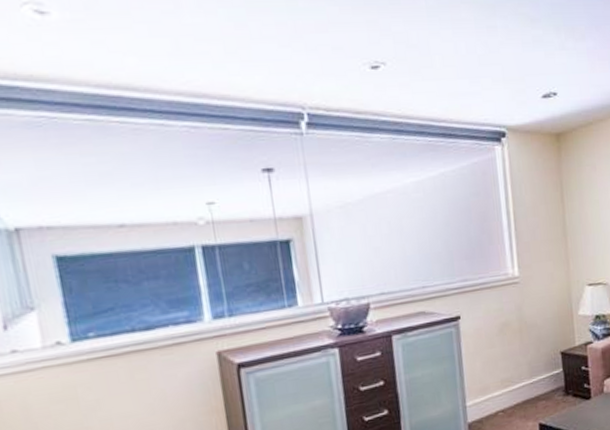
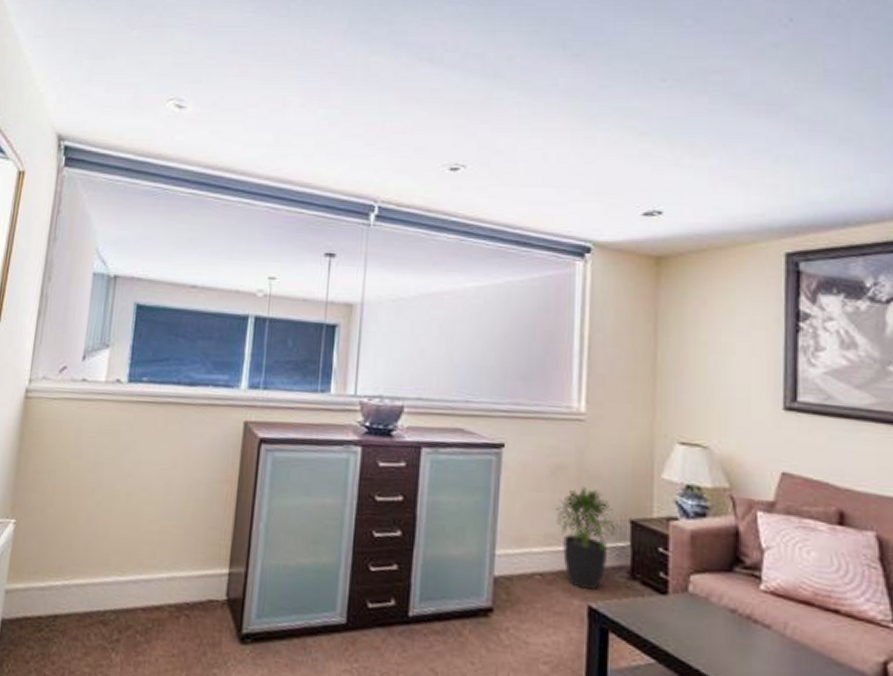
potted plant: none [506,335,555,413] -> present [555,486,622,590]

